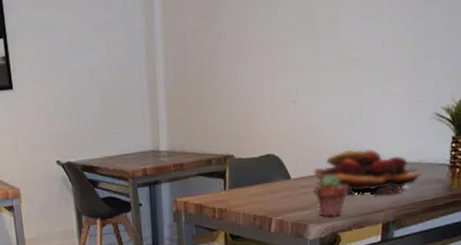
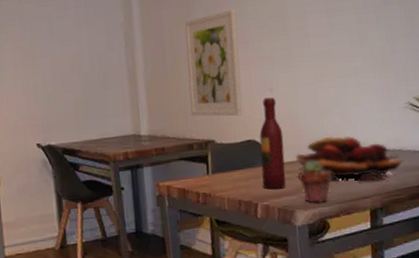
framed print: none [208,11,264,131] -> present [184,9,242,117]
wine bottle: none [278,109,303,204] -> present [259,97,286,190]

